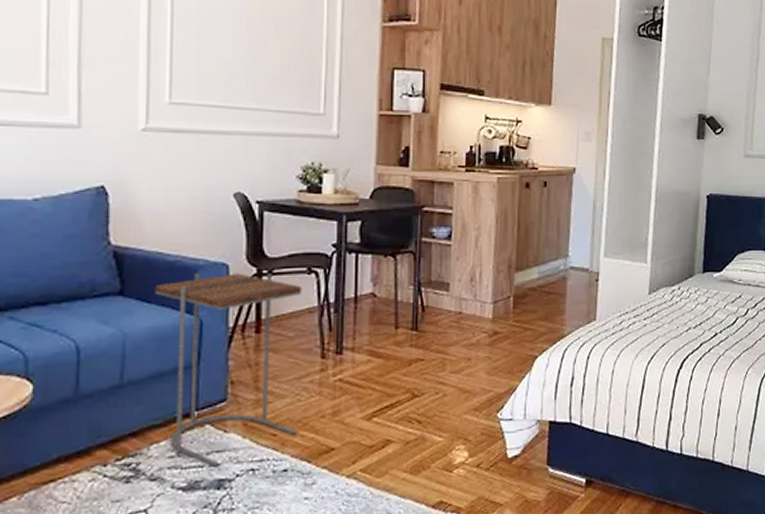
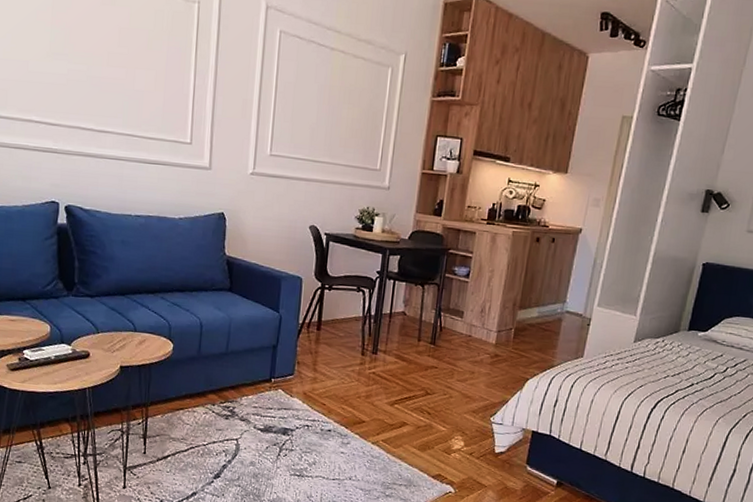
side table: present [155,272,302,469] -> none [251,281,352,421]

